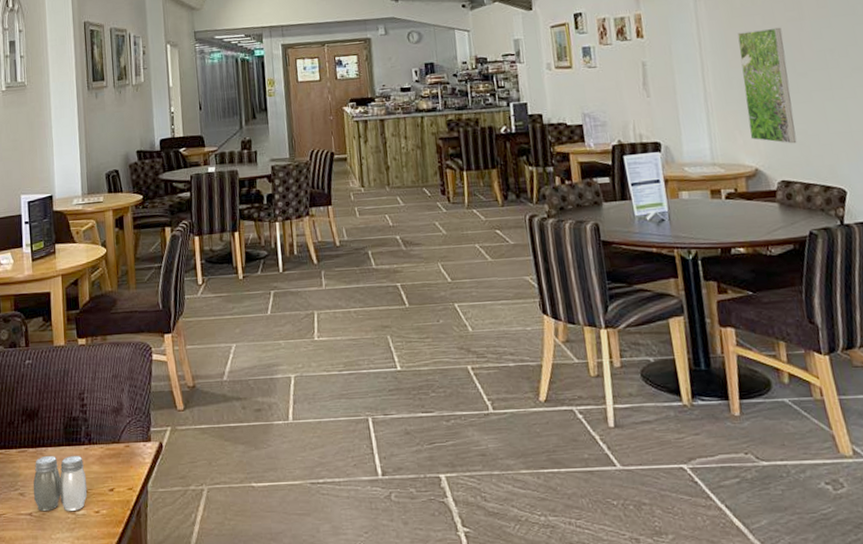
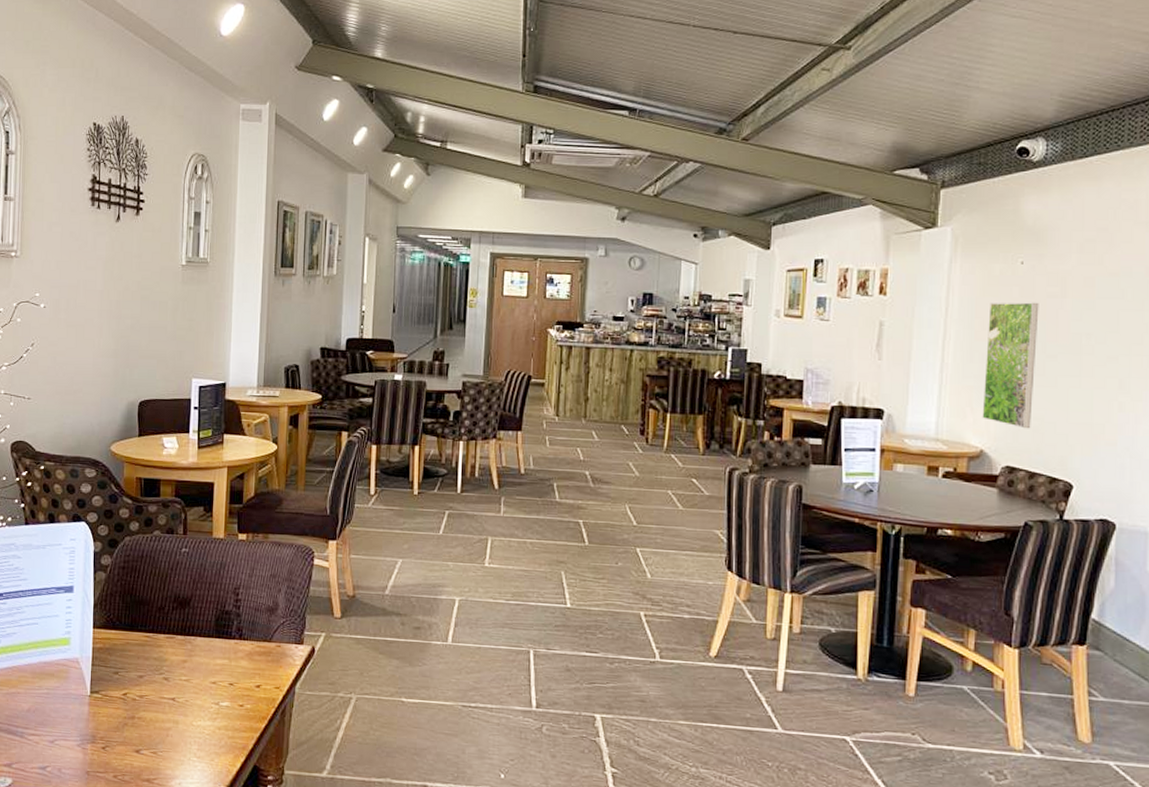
salt and pepper shaker: present [33,455,88,511] -> none [178,644,234,702]

